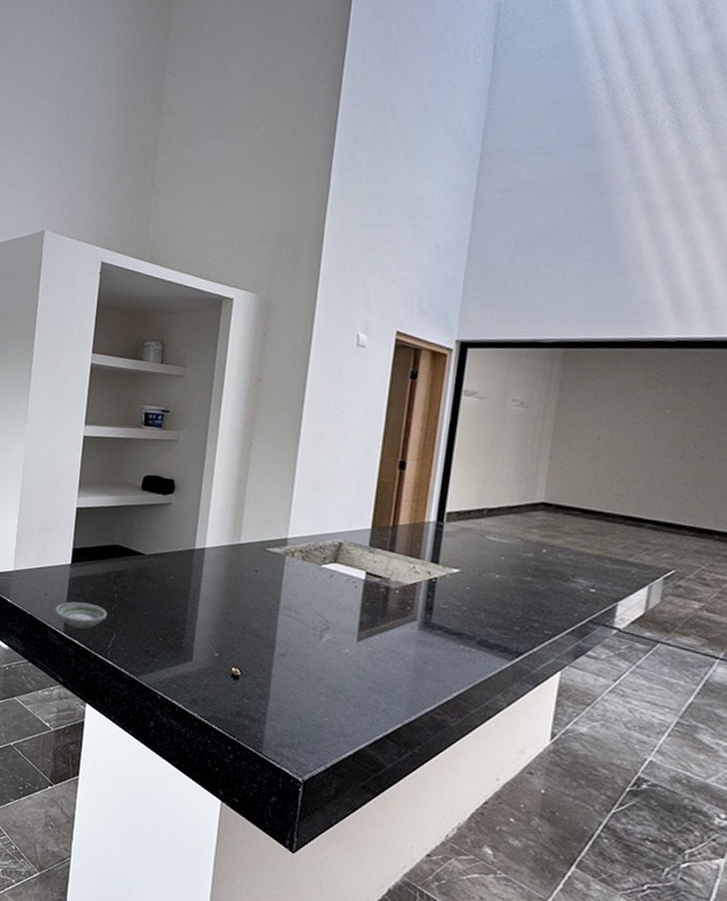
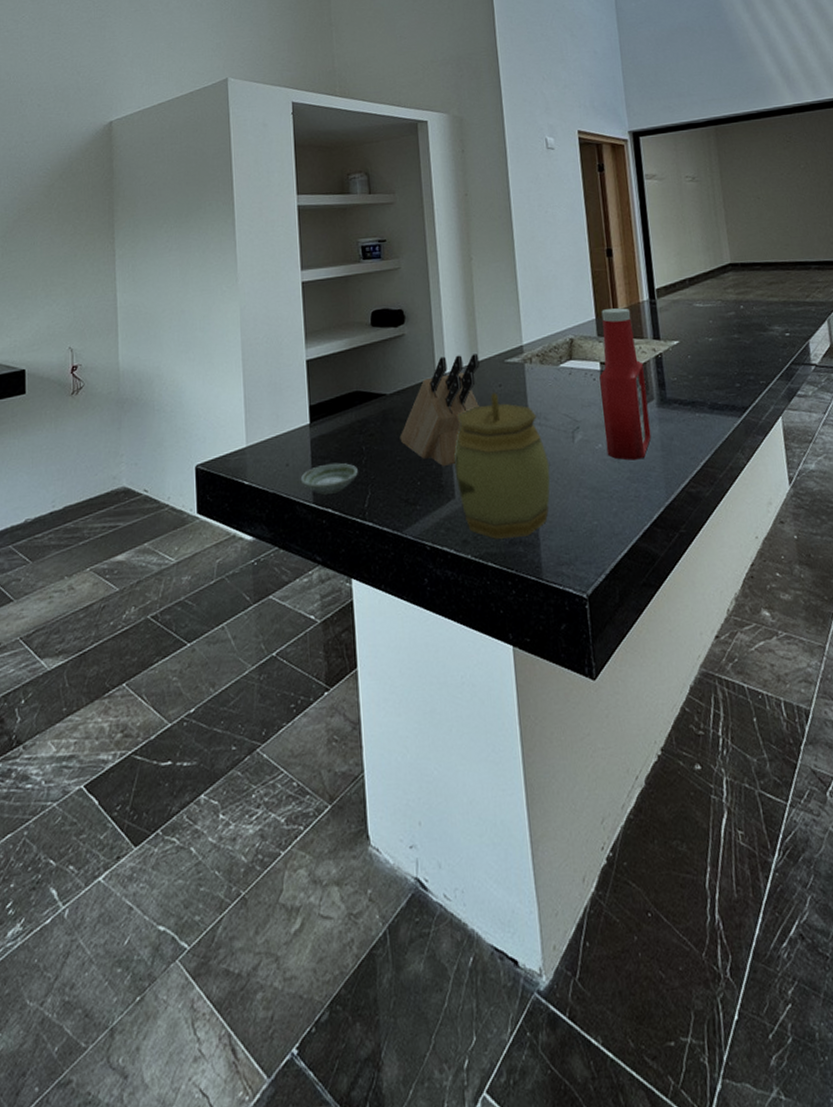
knife block: none [150,531,241,632] -> present [399,354,480,466]
jar: none [196,576,291,713] -> present [453,393,550,539]
ketchup bottle: none [353,521,414,674] -> present [599,308,652,461]

